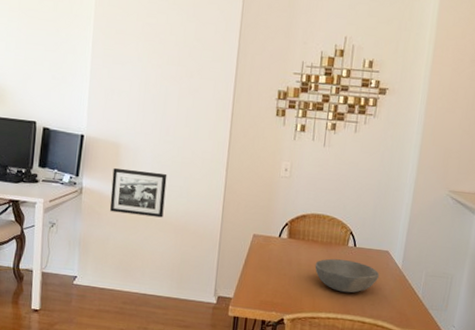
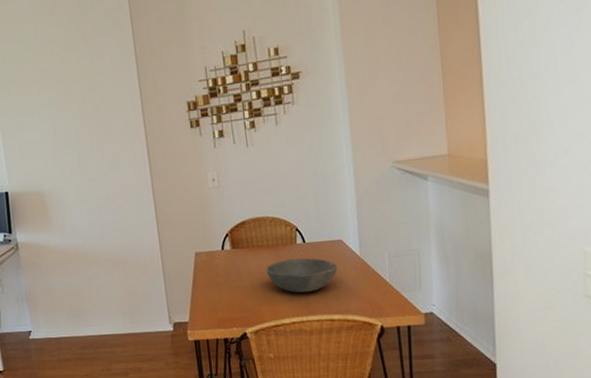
picture frame: present [110,168,167,218] -> none [42,211,101,261]

